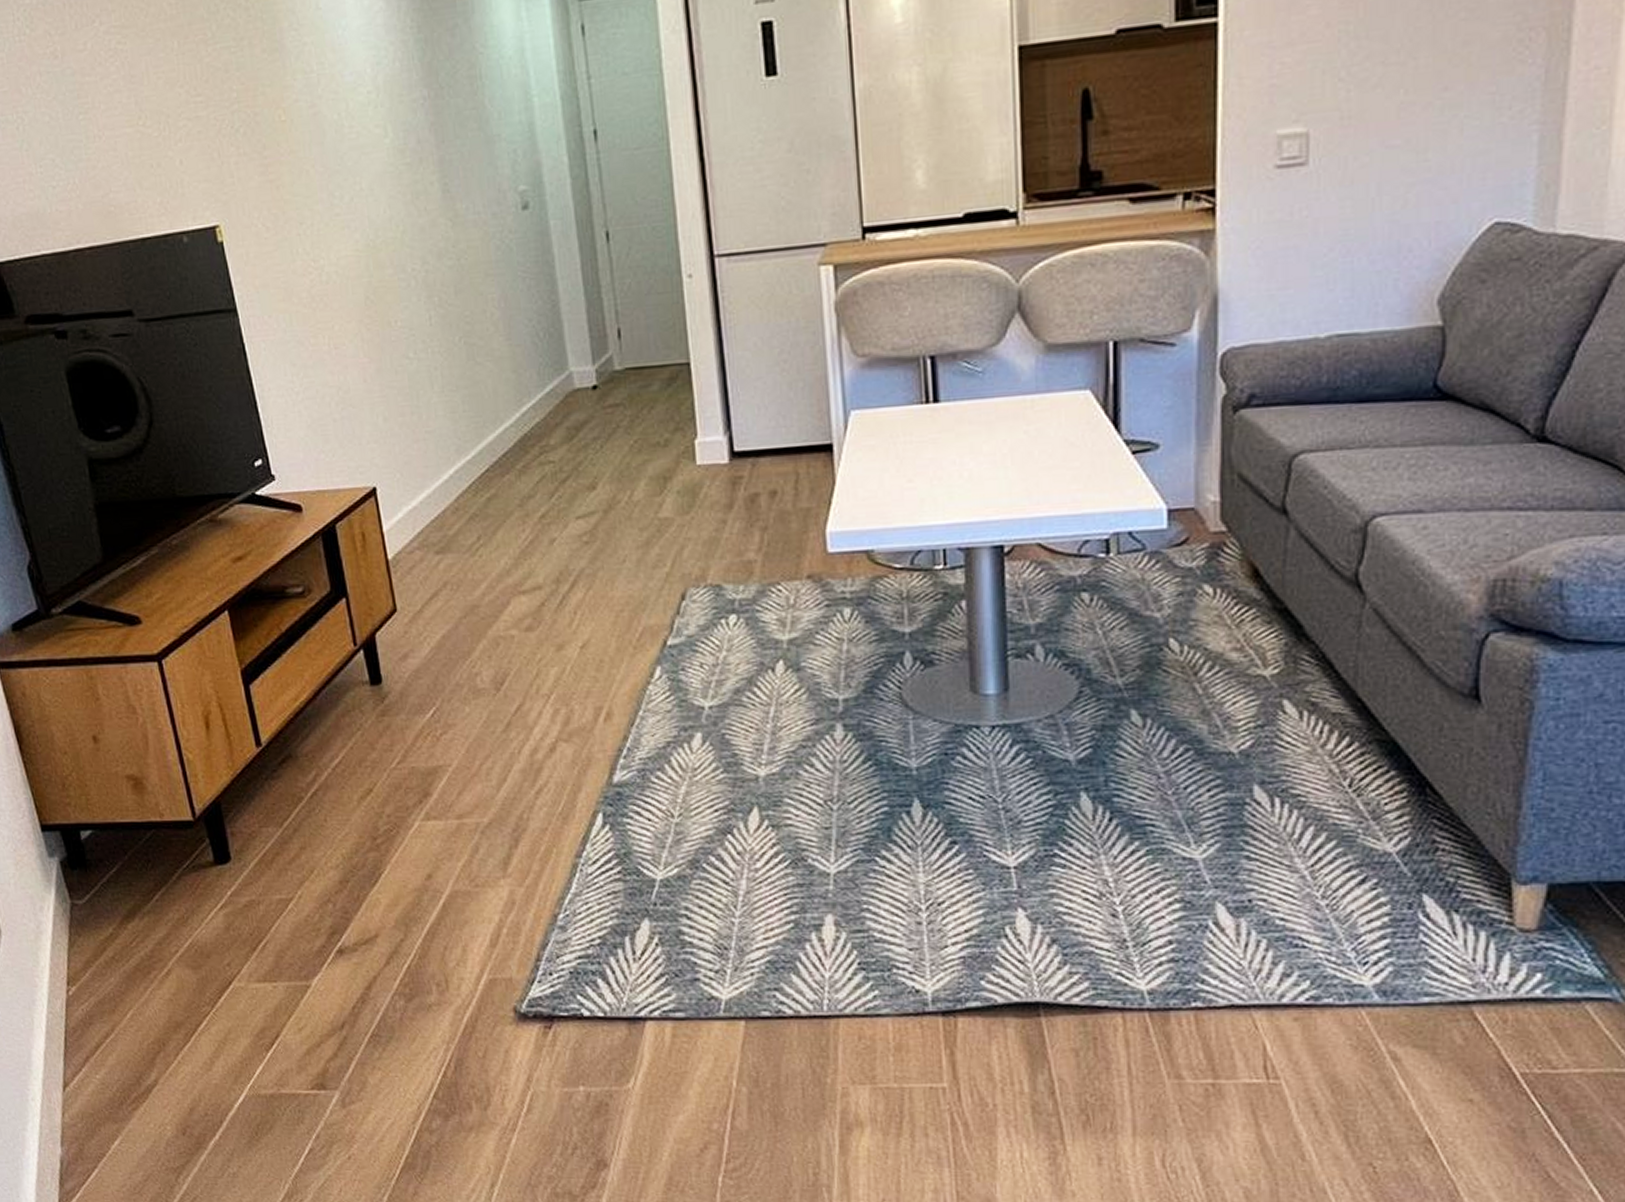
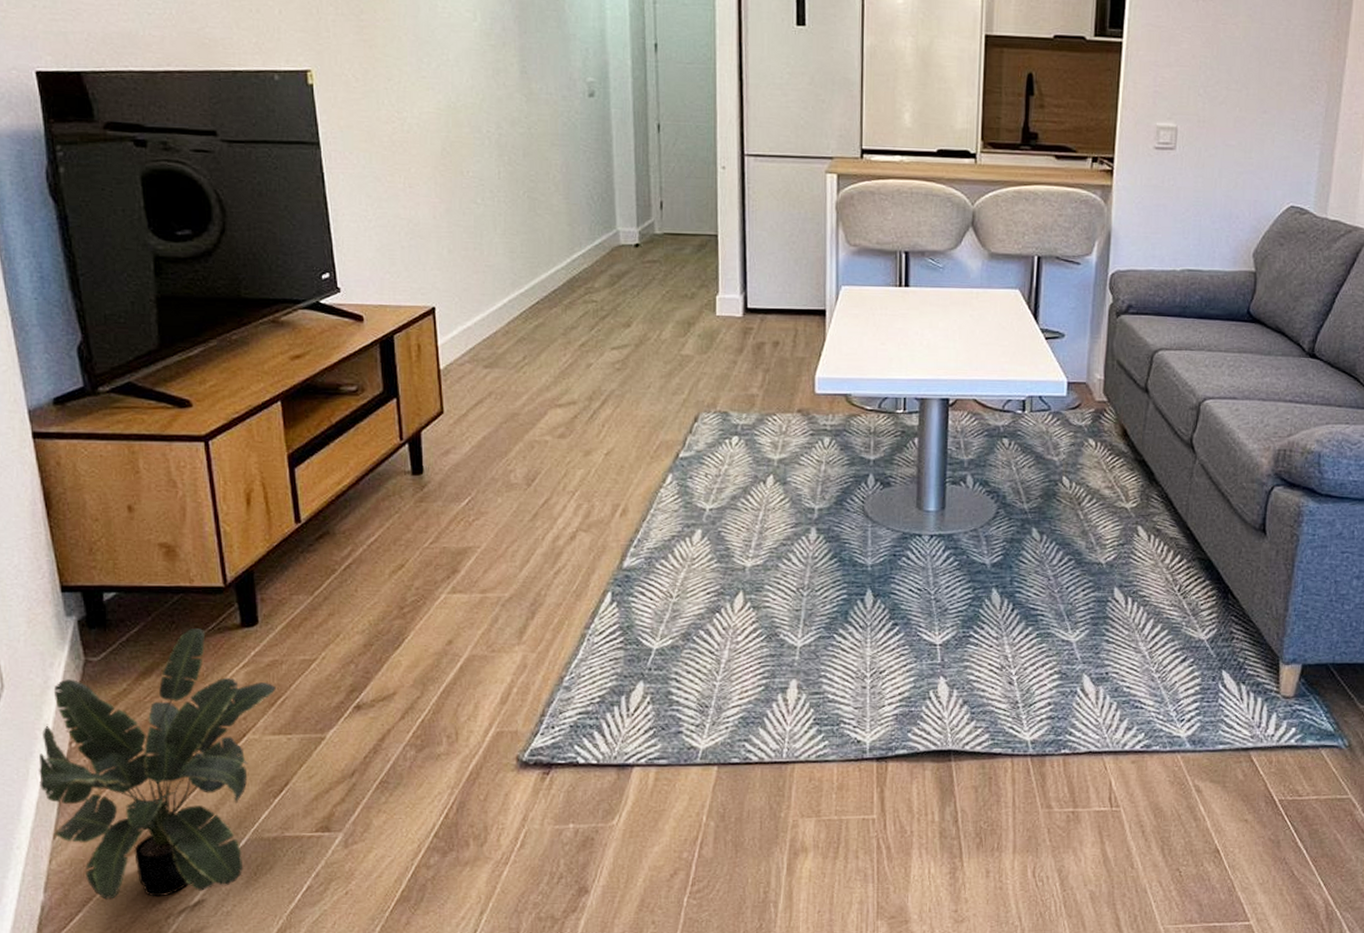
potted plant: none [40,867,256,1156] -> present [38,628,276,900]

